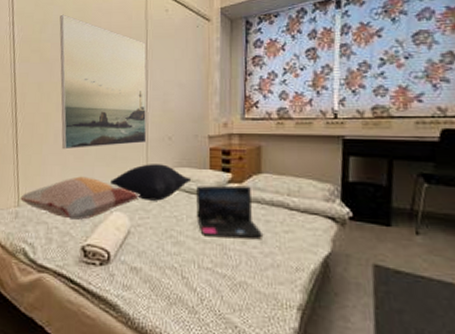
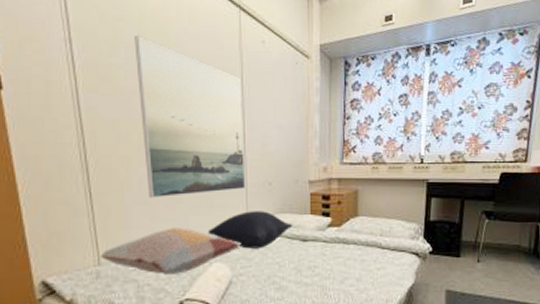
laptop: present [196,185,264,238] -> none [298,229,360,279]

